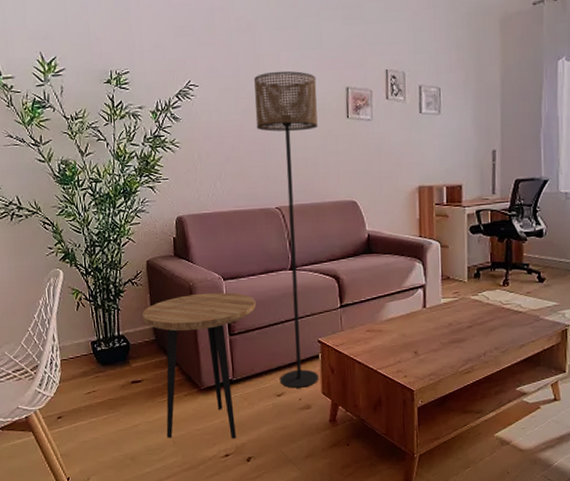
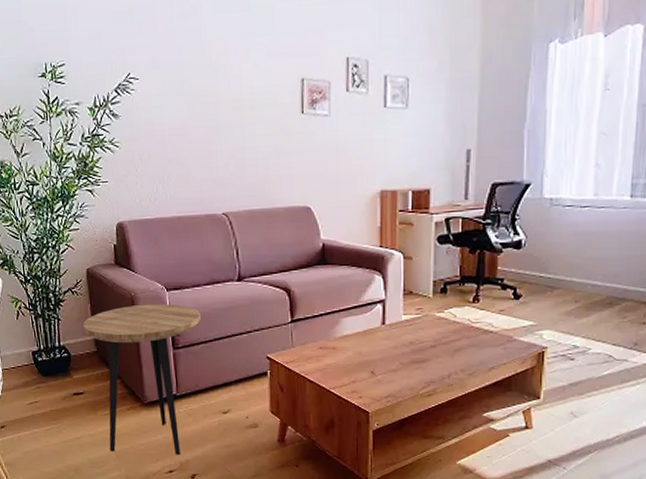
floor lamp: present [254,71,318,388] -> none [199,60,269,406]

